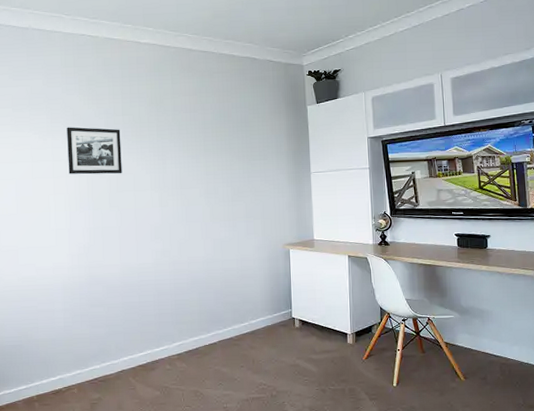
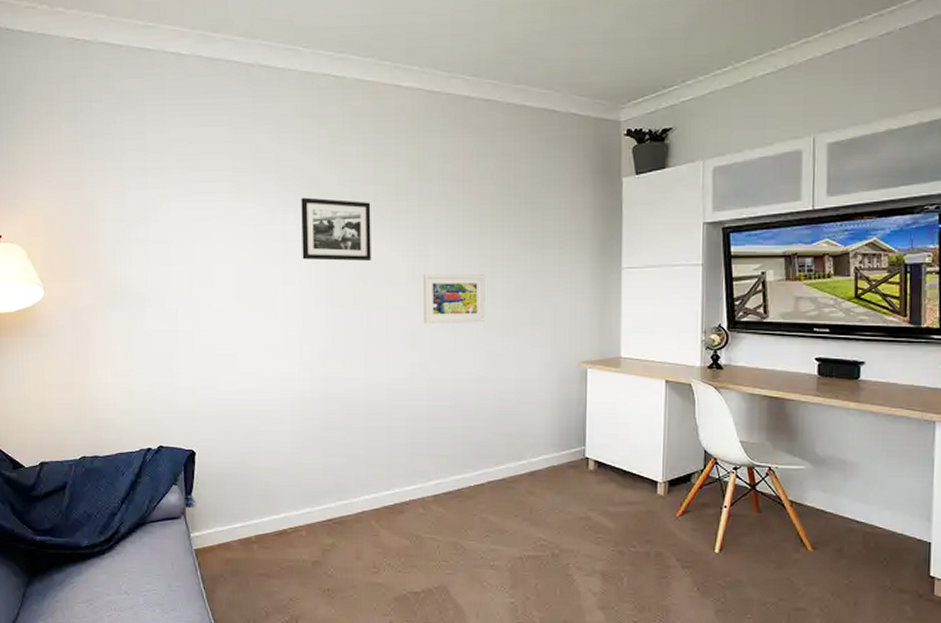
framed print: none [162,181,211,221] -> present [422,273,485,325]

